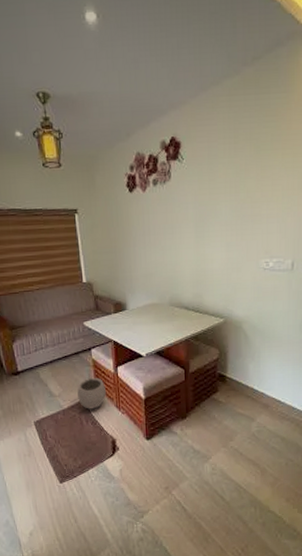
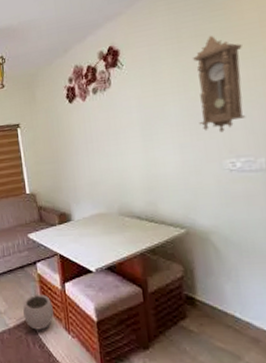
pendulum clock: none [244,140,287,235] -> present [193,35,246,133]

